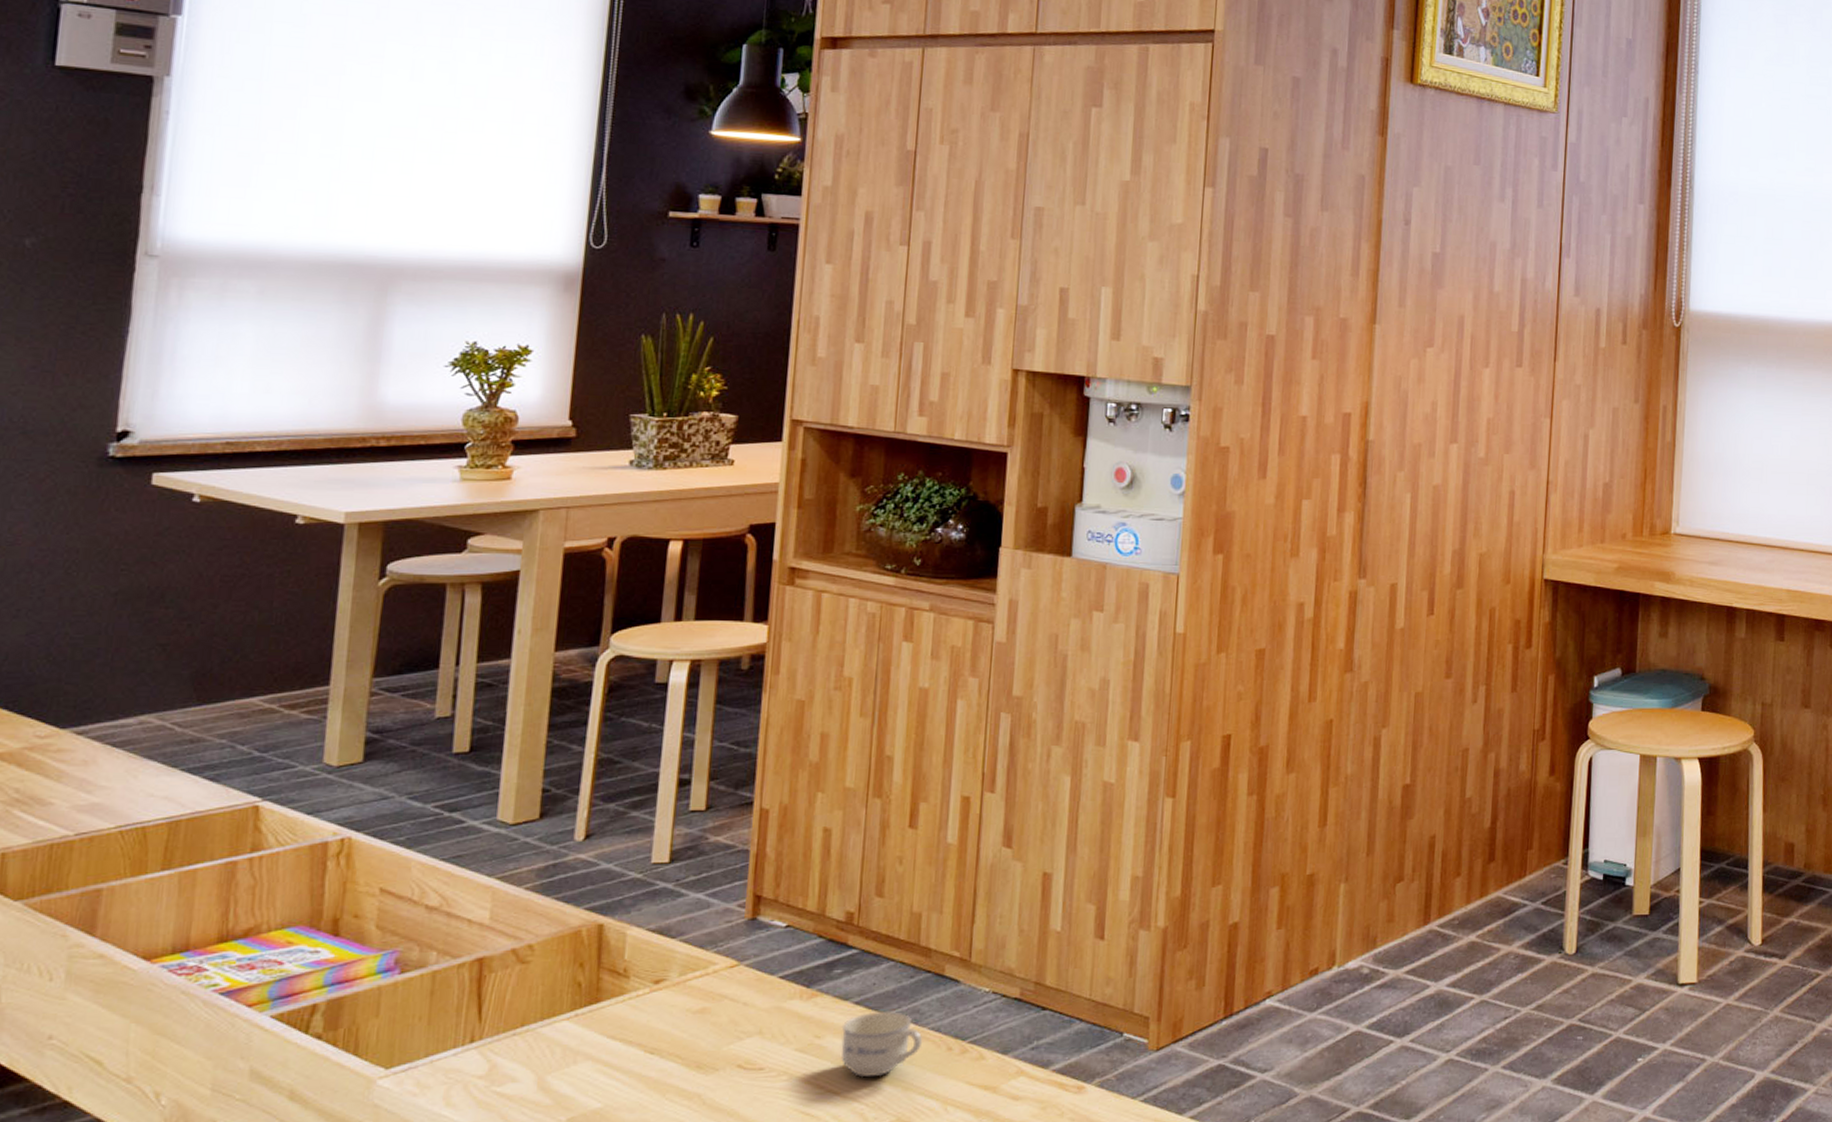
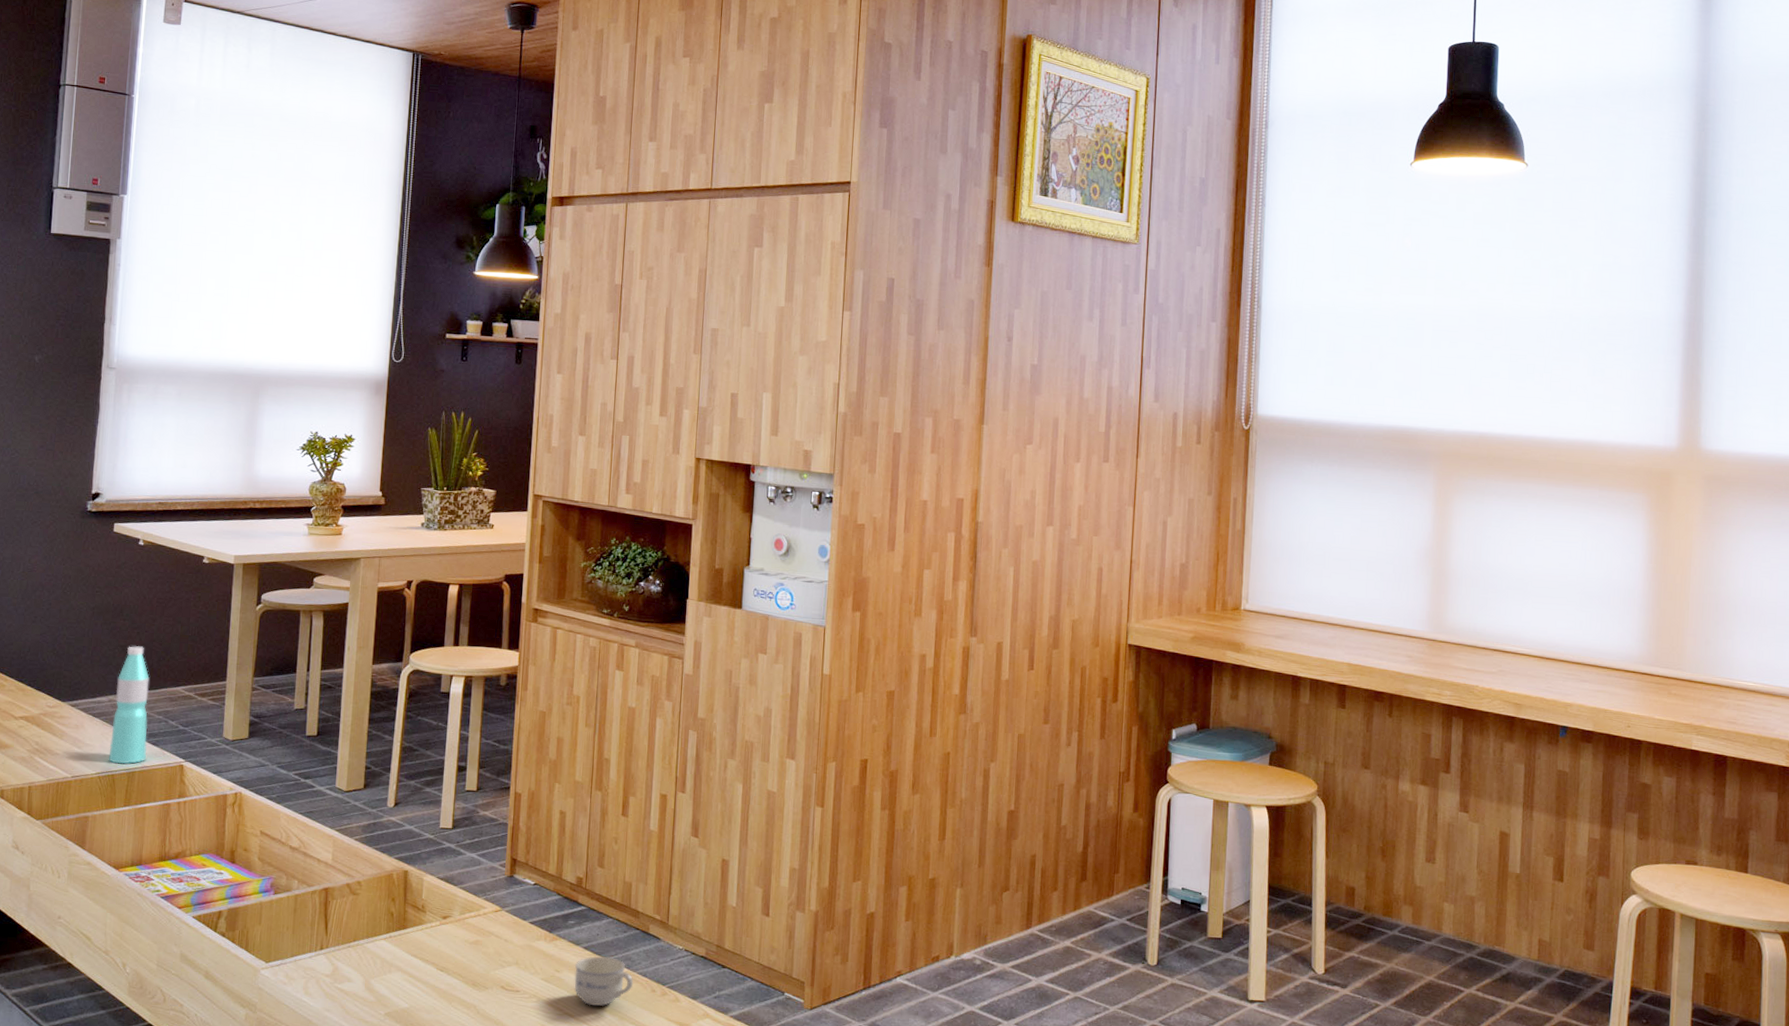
water bottle: none [136,644,207,811] -> present [108,646,150,765]

